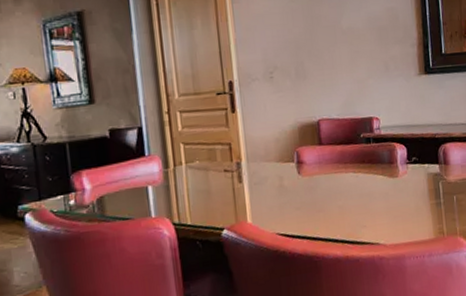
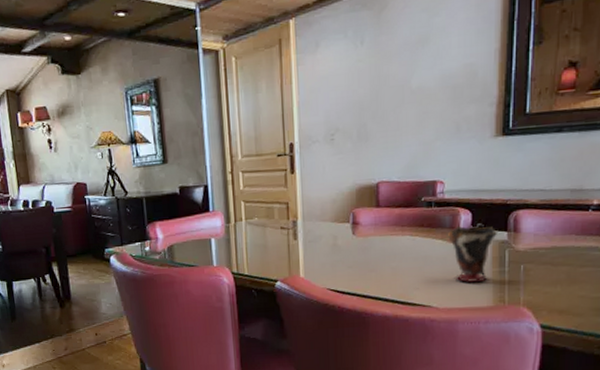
cup: none [387,160,431,217] -> present [448,226,499,282]

